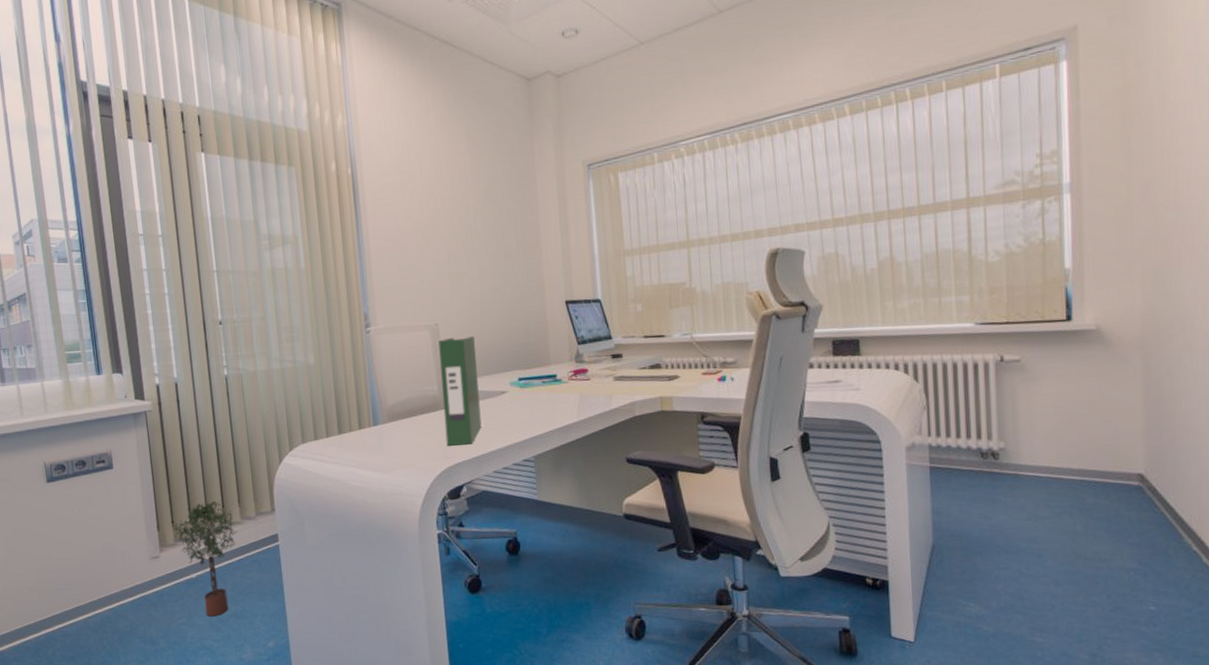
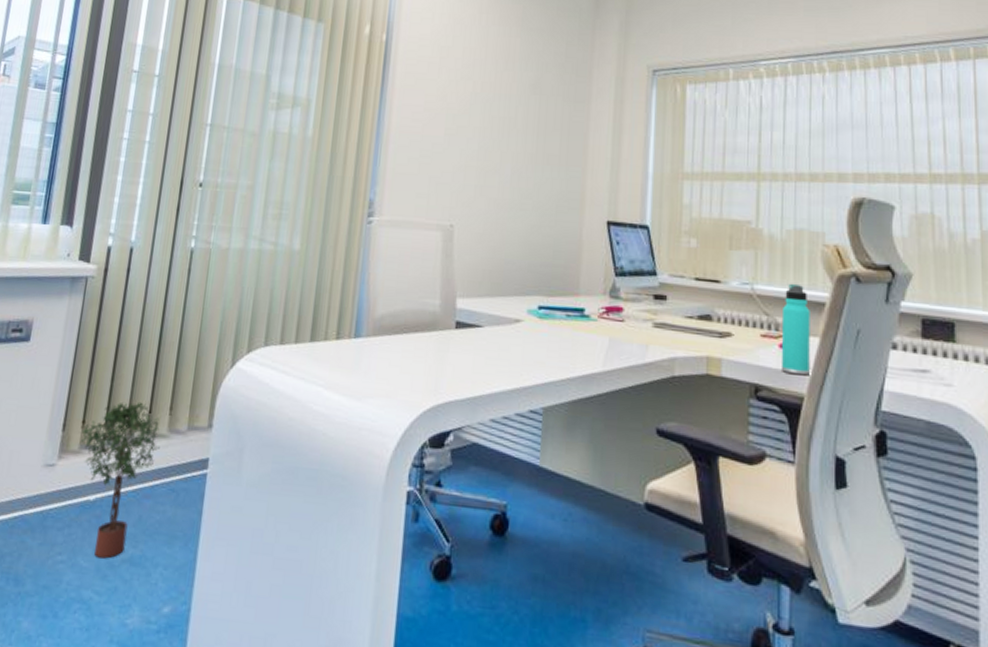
binder: present [438,335,482,446] -> none [438,243,495,380]
thermos bottle: none [717,328,744,401] -> present [781,283,810,376]

